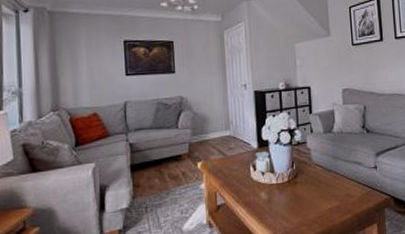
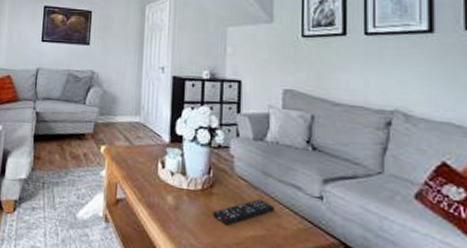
remote control: none [298,178,345,205] -> present [212,198,276,226]

